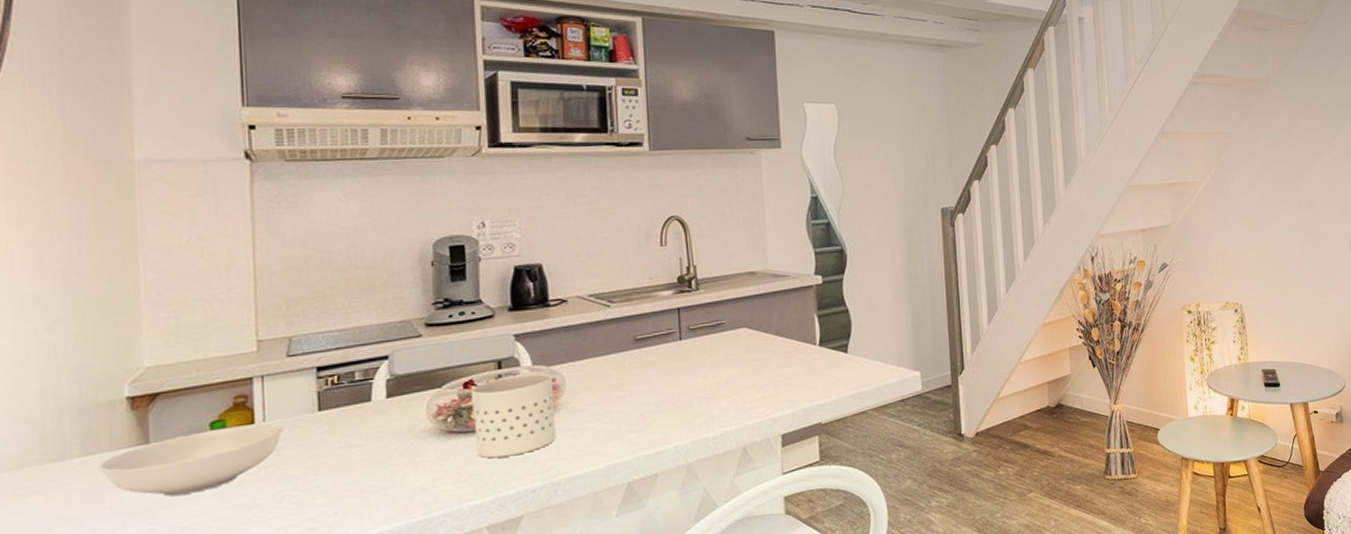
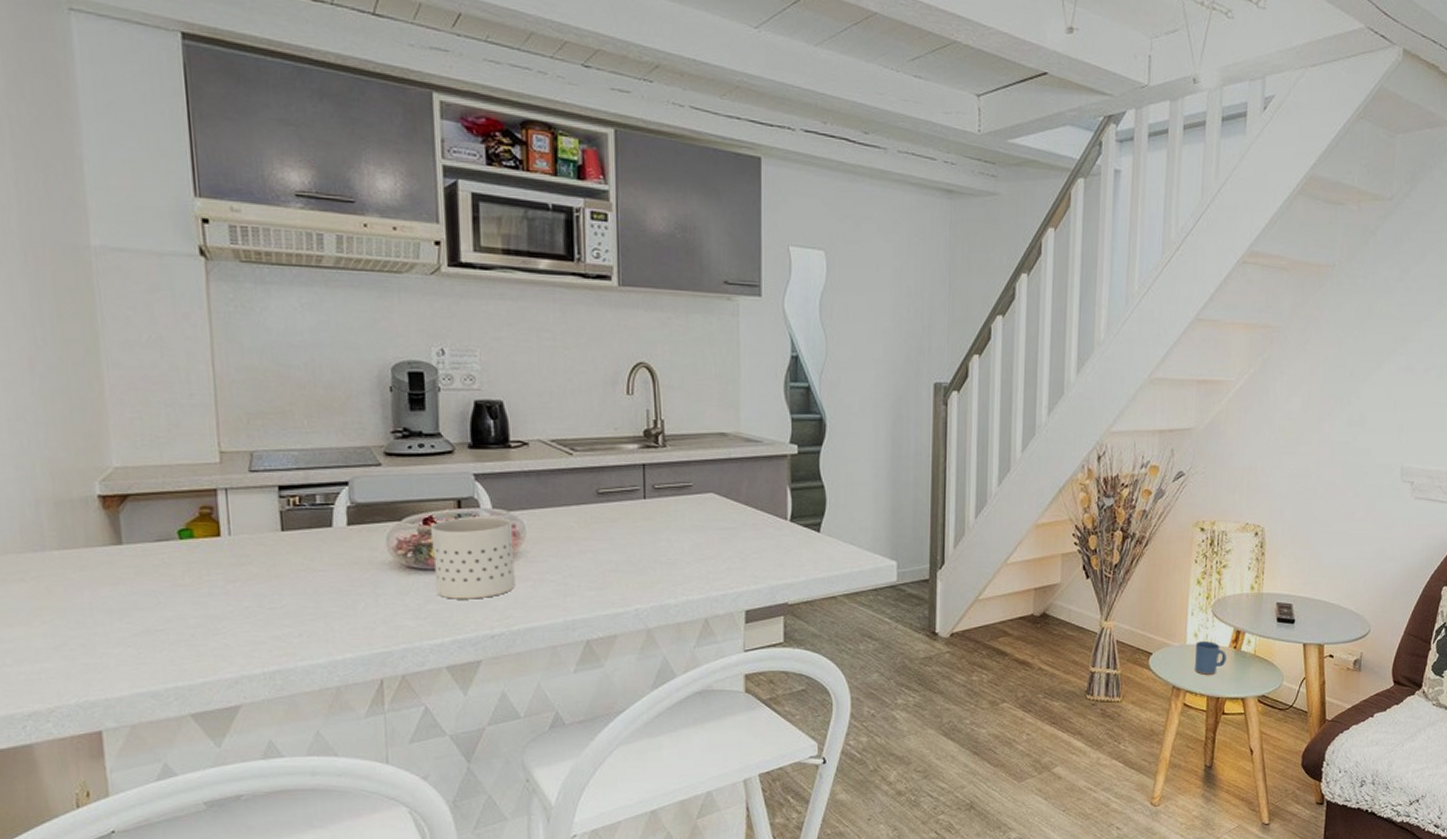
bowl: present [99,423,283,496] -> none [76,537,248,598]
mug: none [1196,411,1225,443] -> present [1195,641,1227,675]

